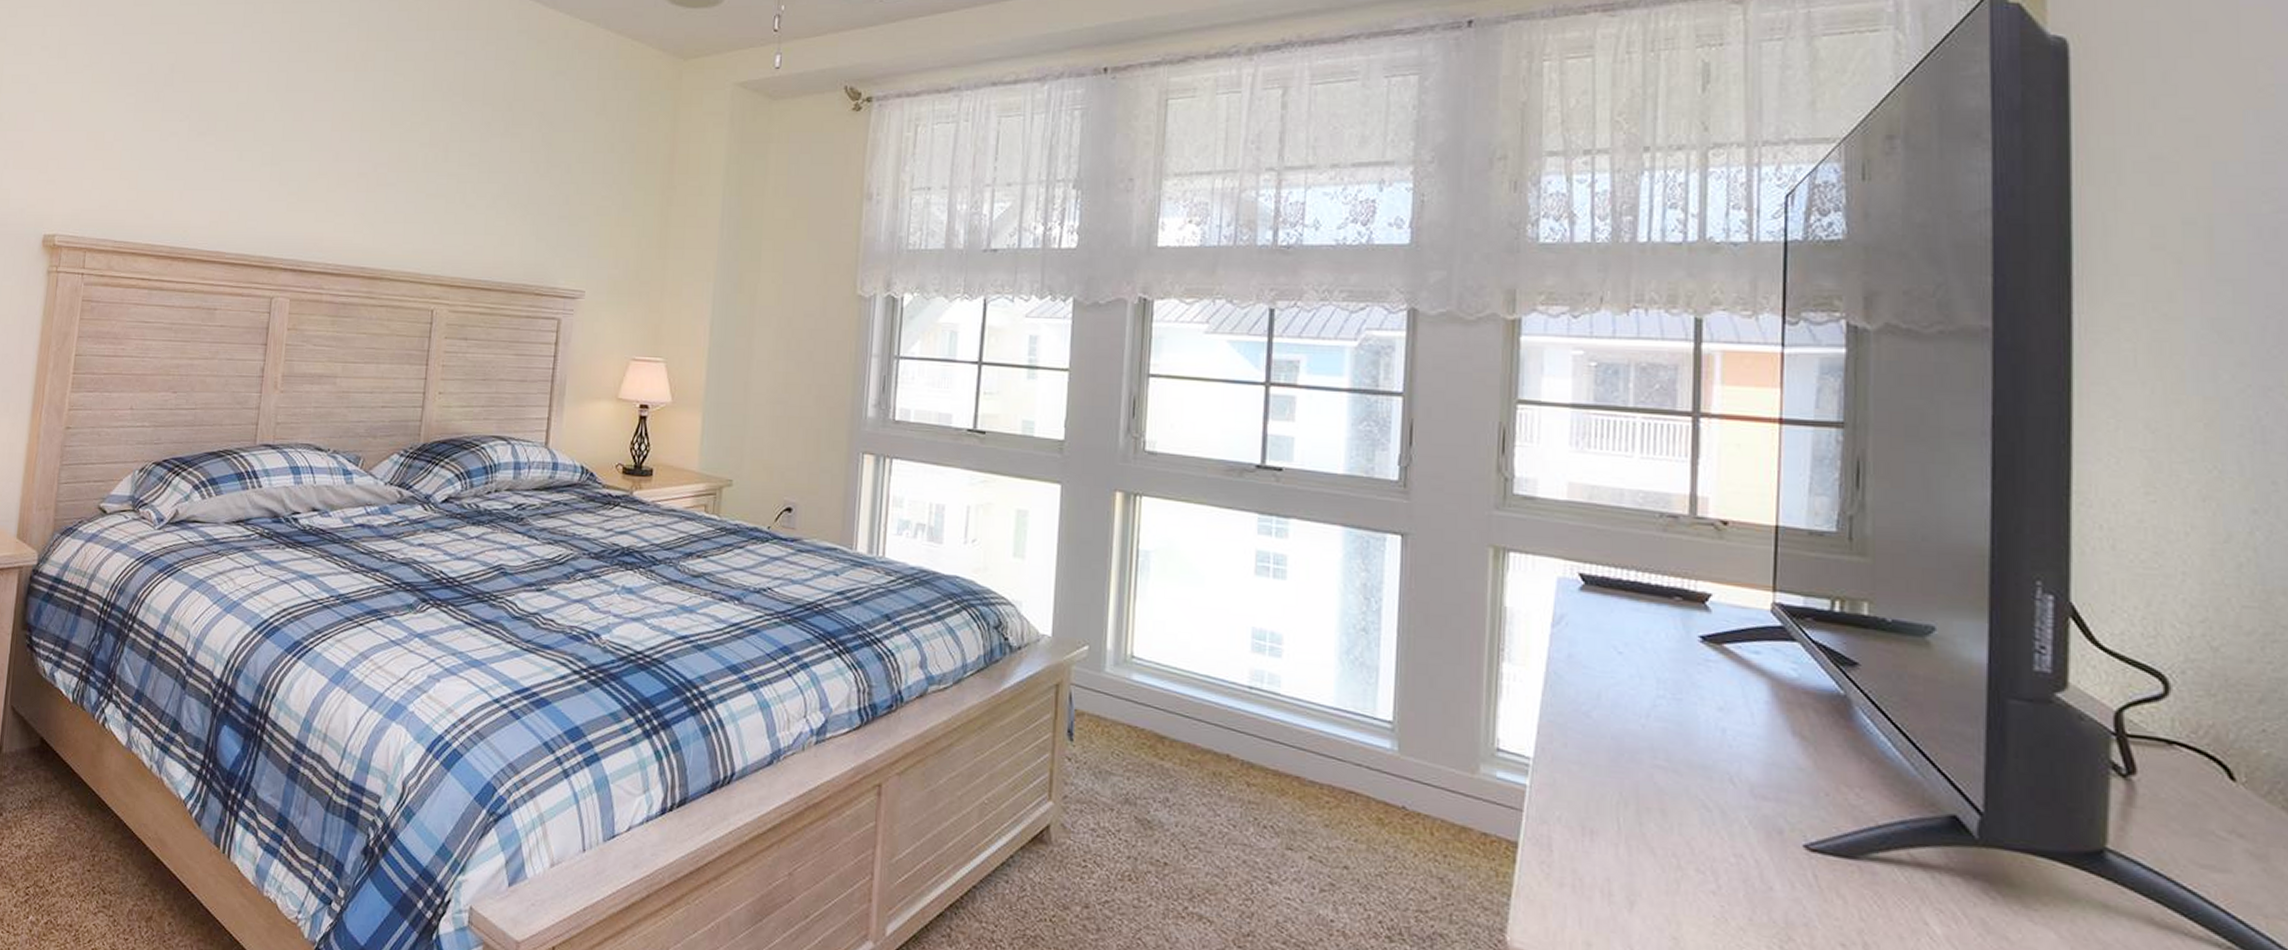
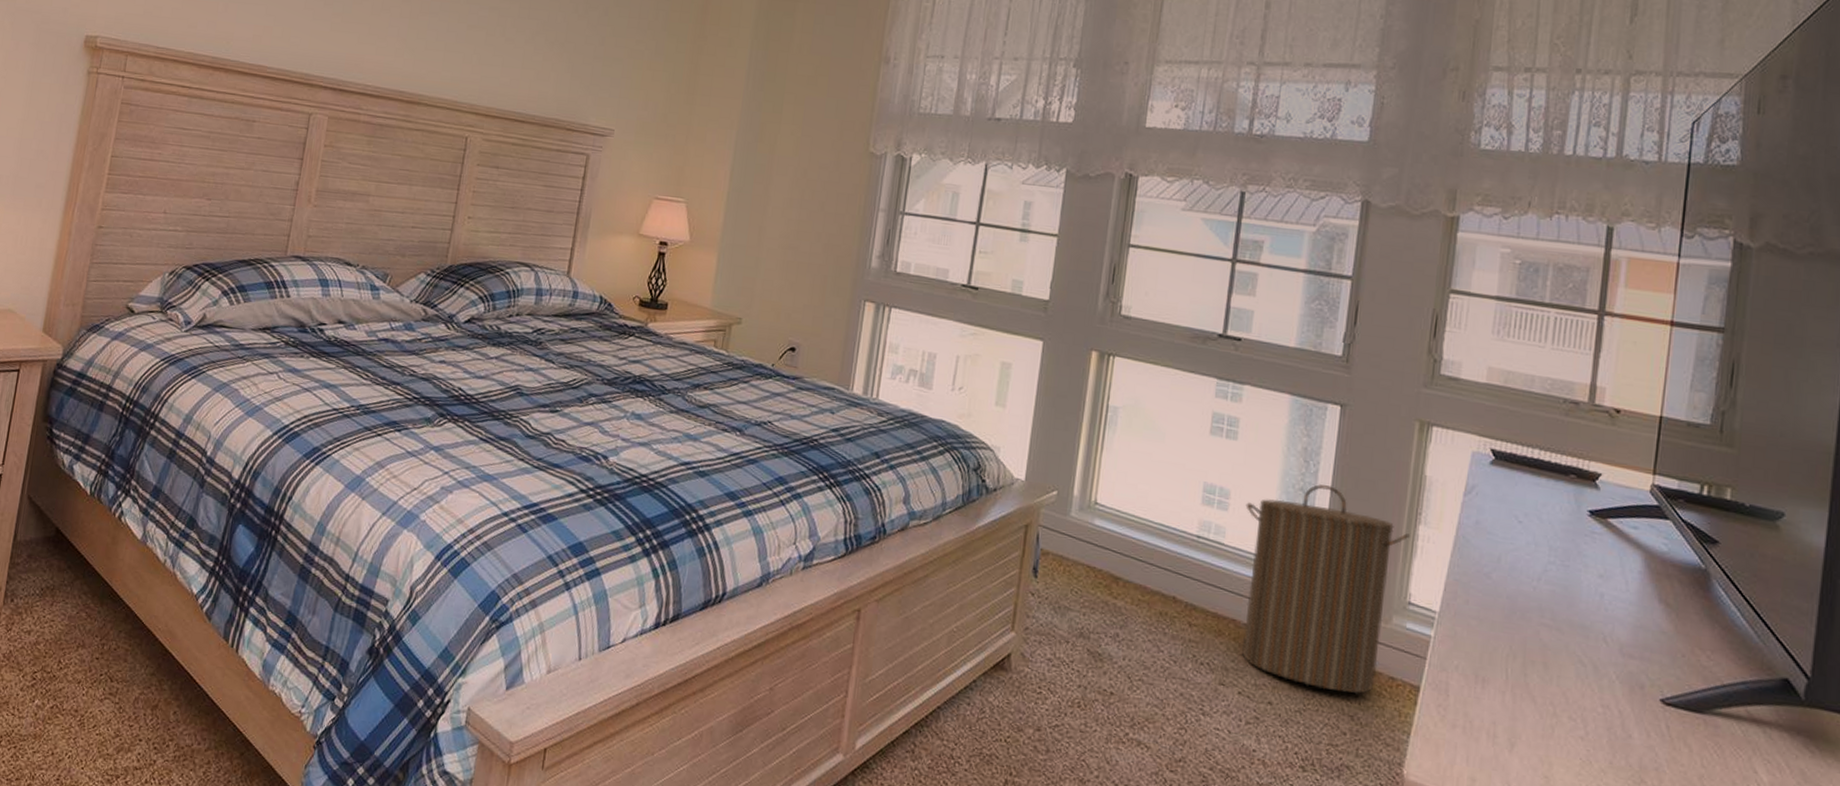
laundry hamper: none [1301,622,1492,854] -> present [1241,483,1410,695]

